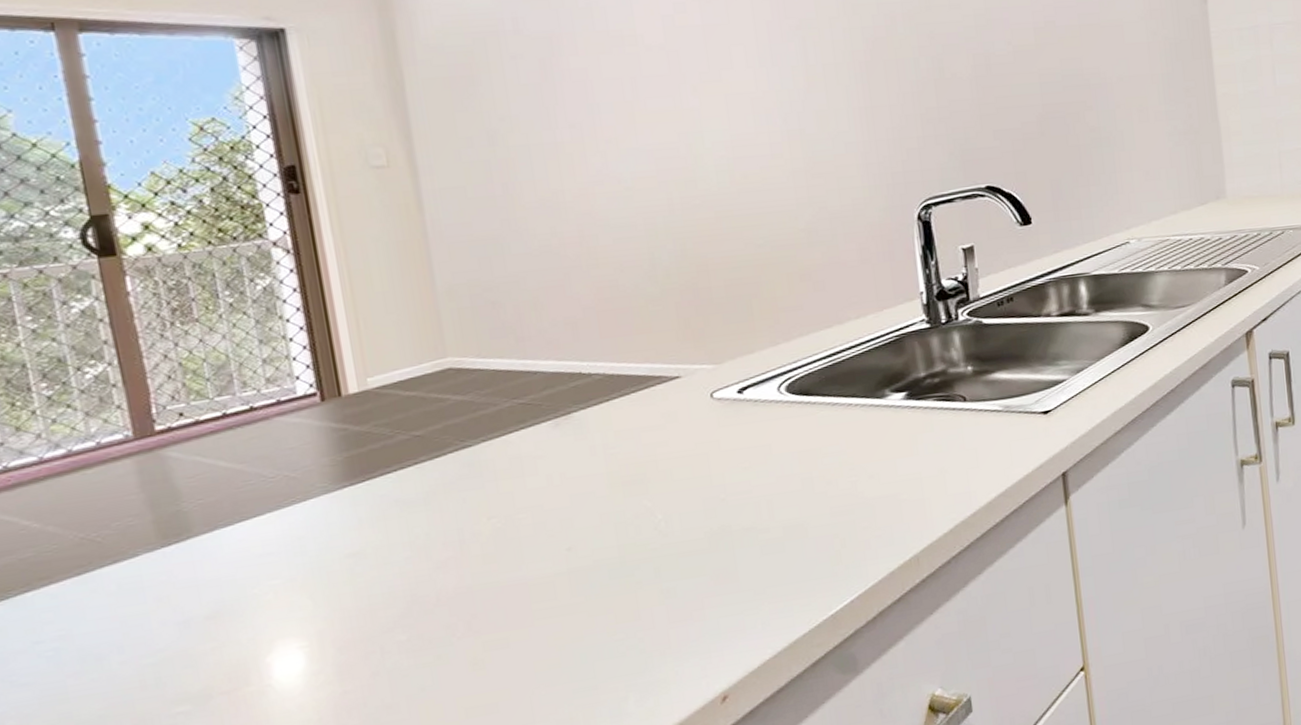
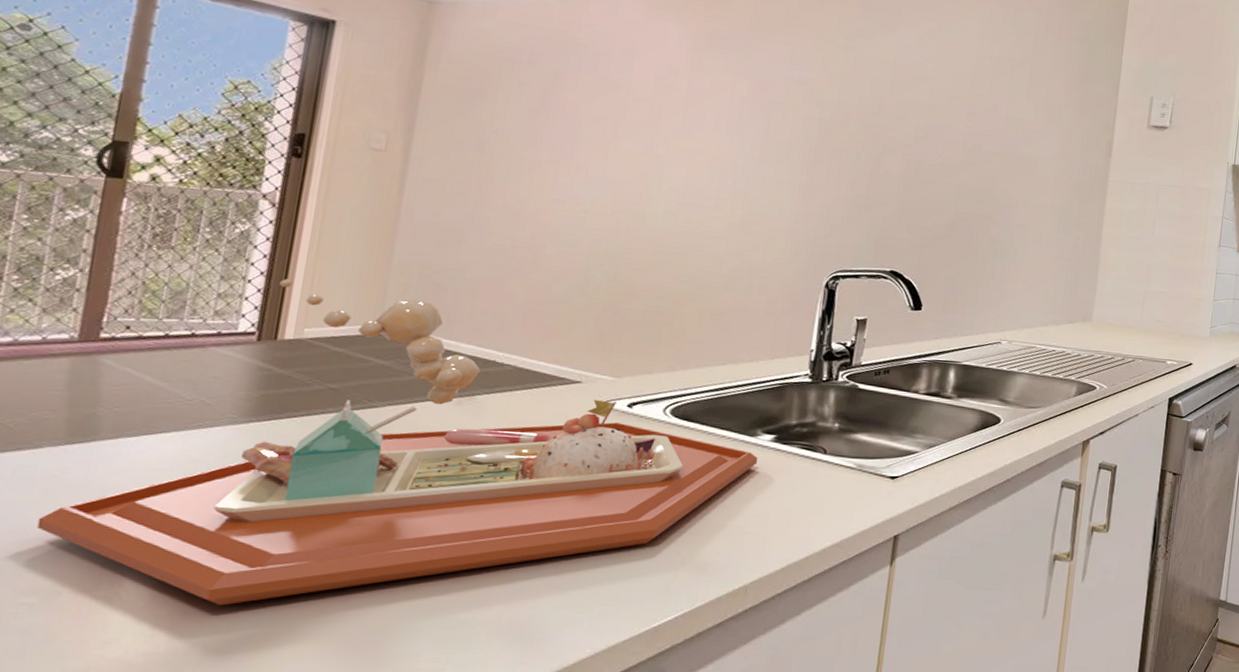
food tray: none [162,323,895,678] -> present [36,278,758,606]

